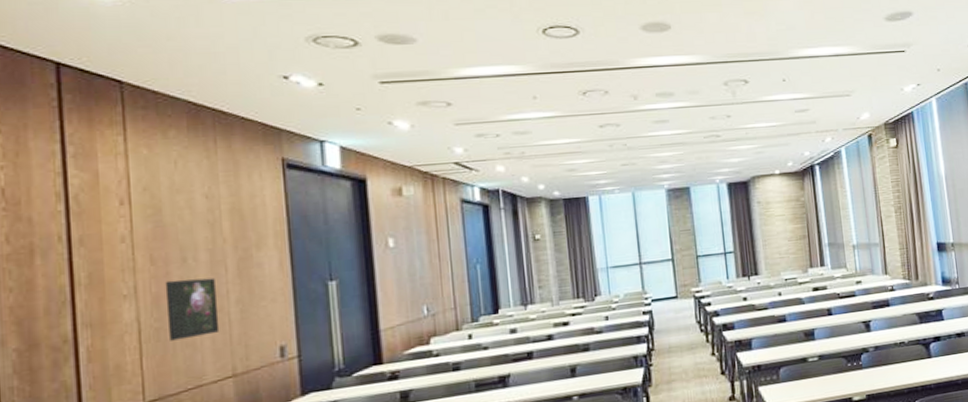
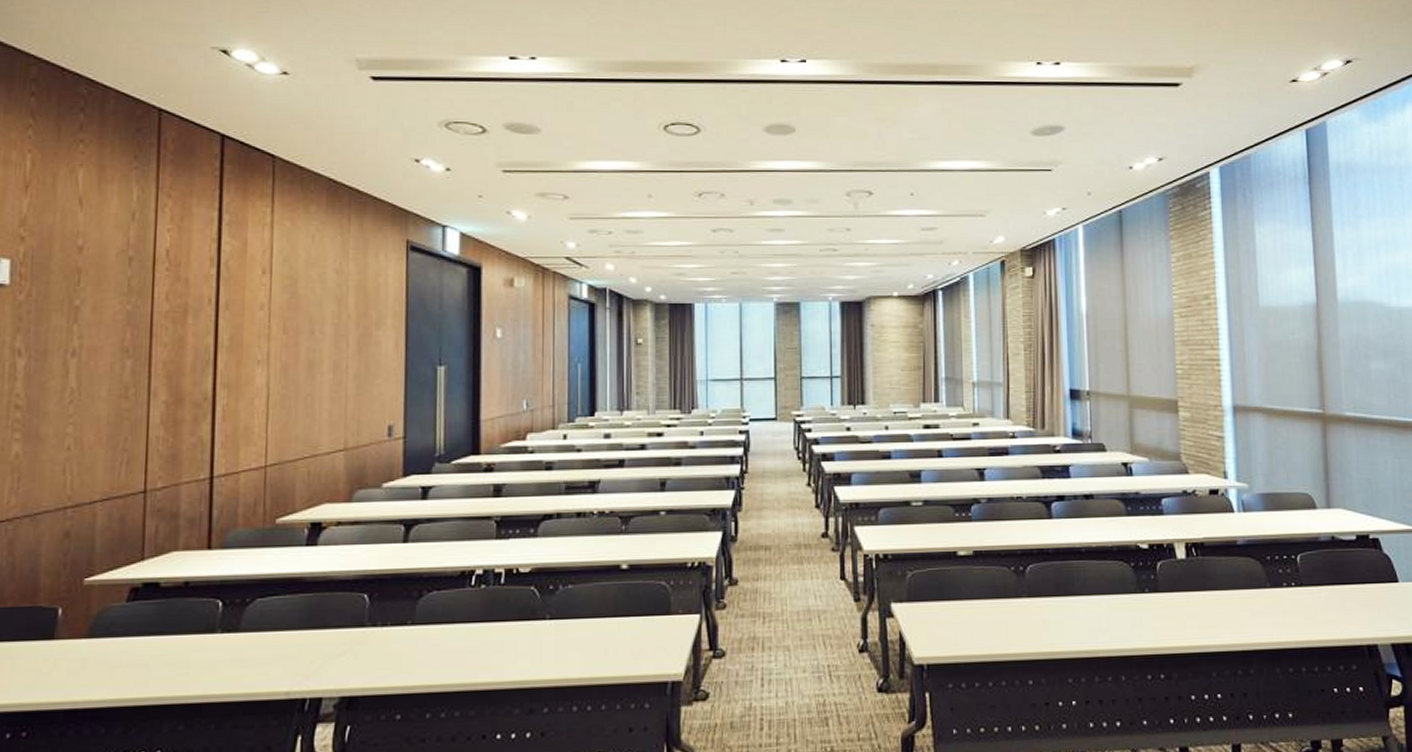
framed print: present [165,277,220,341] -> none [293,350,338,409]

